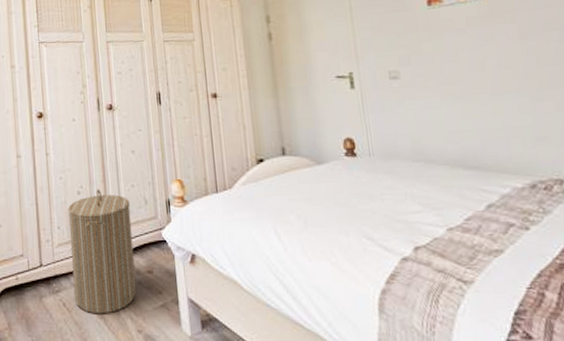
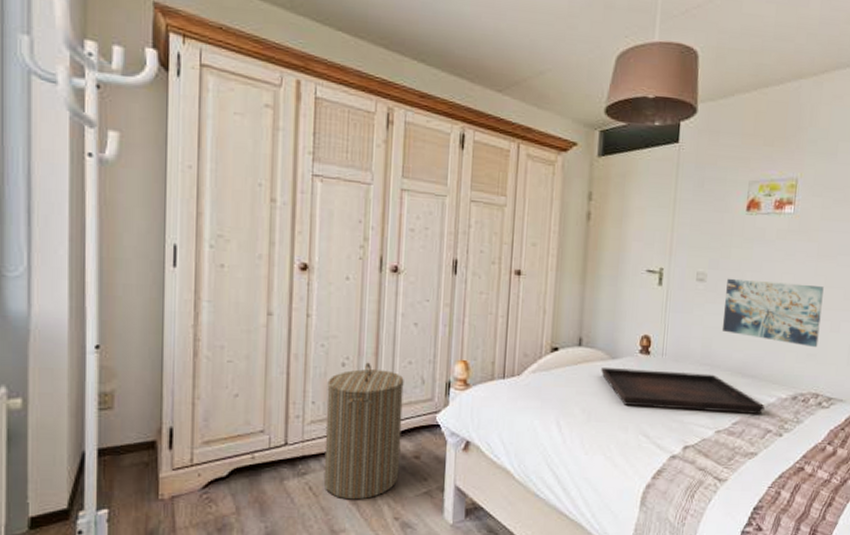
serving tray: none [309,169,500,210] -> present [601,367,765,415]
wall art: none [423,66,547,130] -> present [721,278,824,347]

